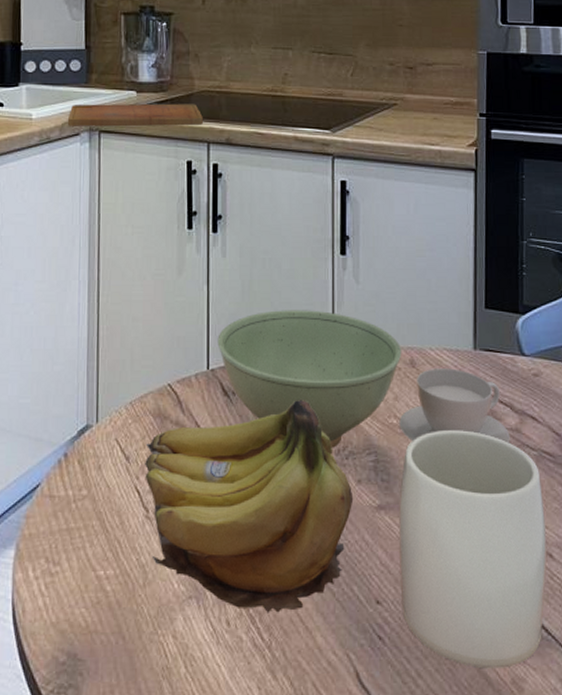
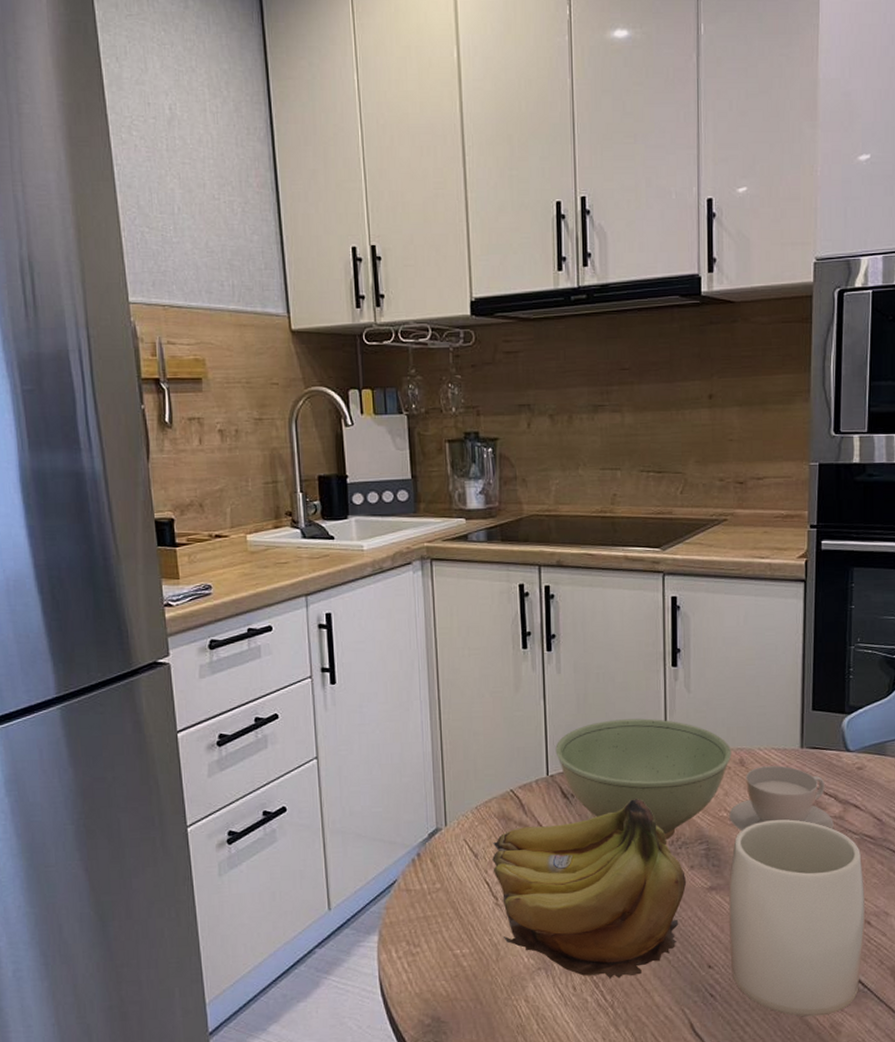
cutting board: present [67,103,203,127] -> none [398,528,533,556]

